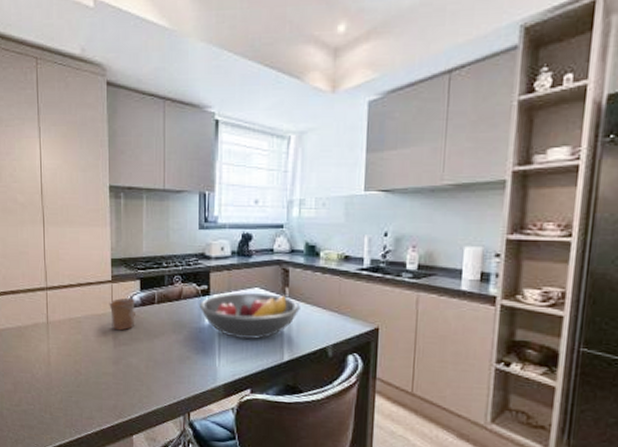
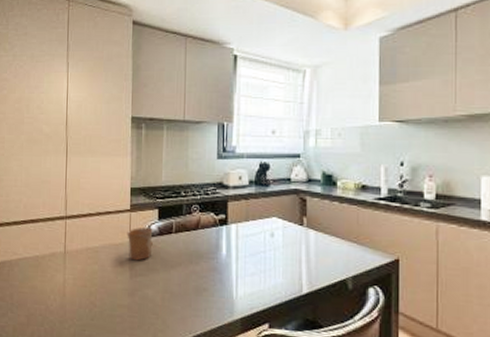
fruit bowl: present [199,292,300,339] -> none [217,222,318,270]

